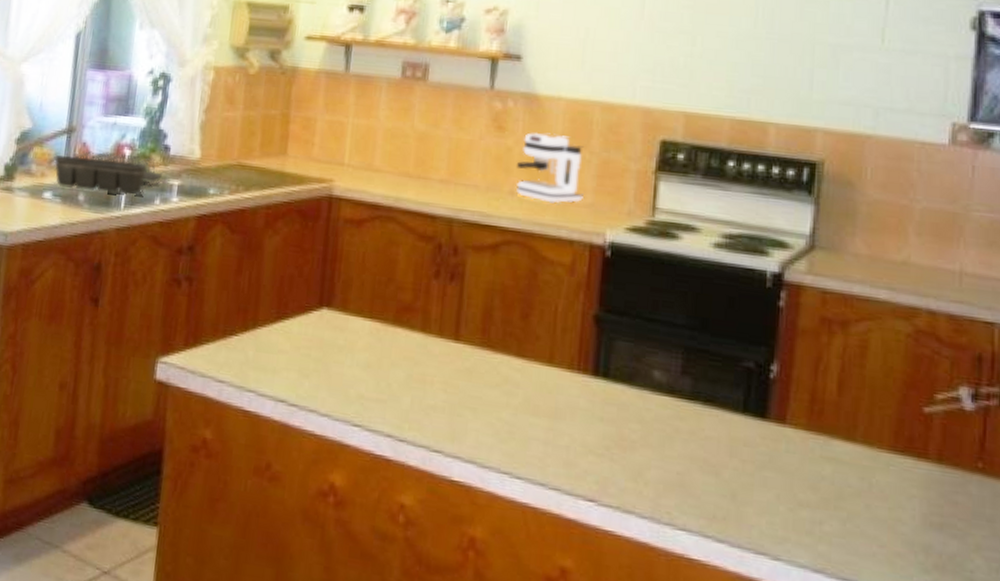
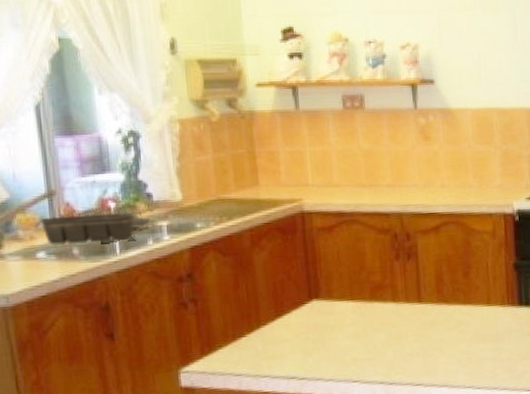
coffee maker: present [516,132,584,204] -> none [442,136,494,189]

